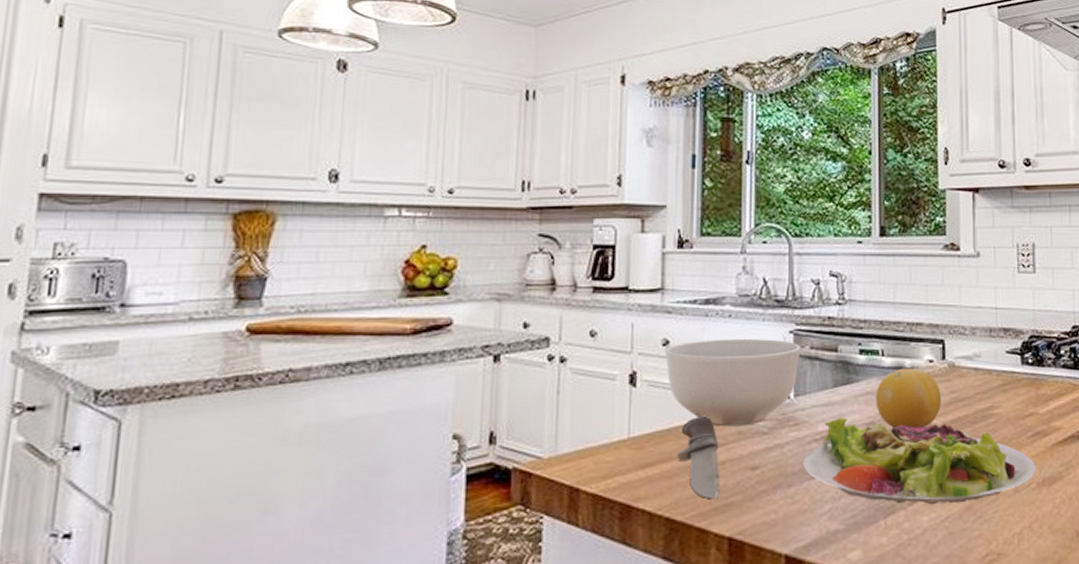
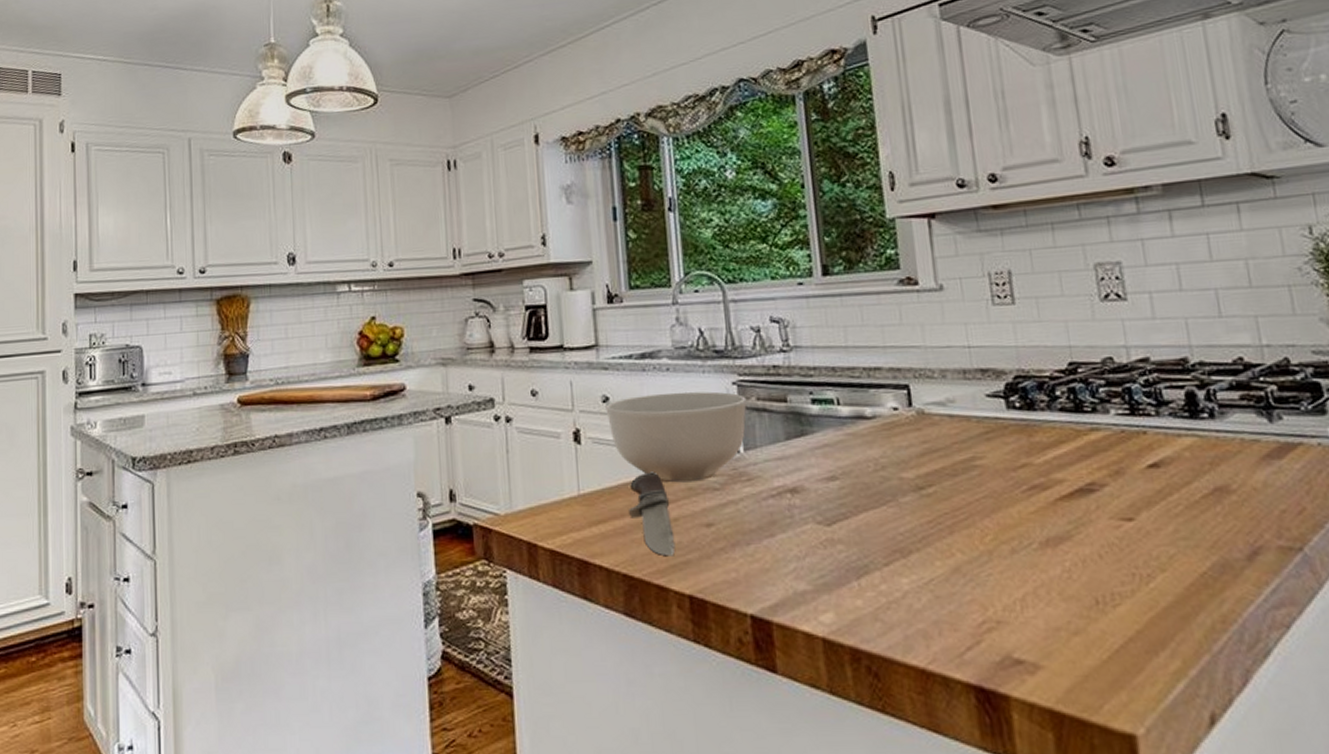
salad plate: present [802,417,1036,505] -> none [760,471,1036,566]
fruit: present [875,367,941,429] -> none [834,416,912,483]

